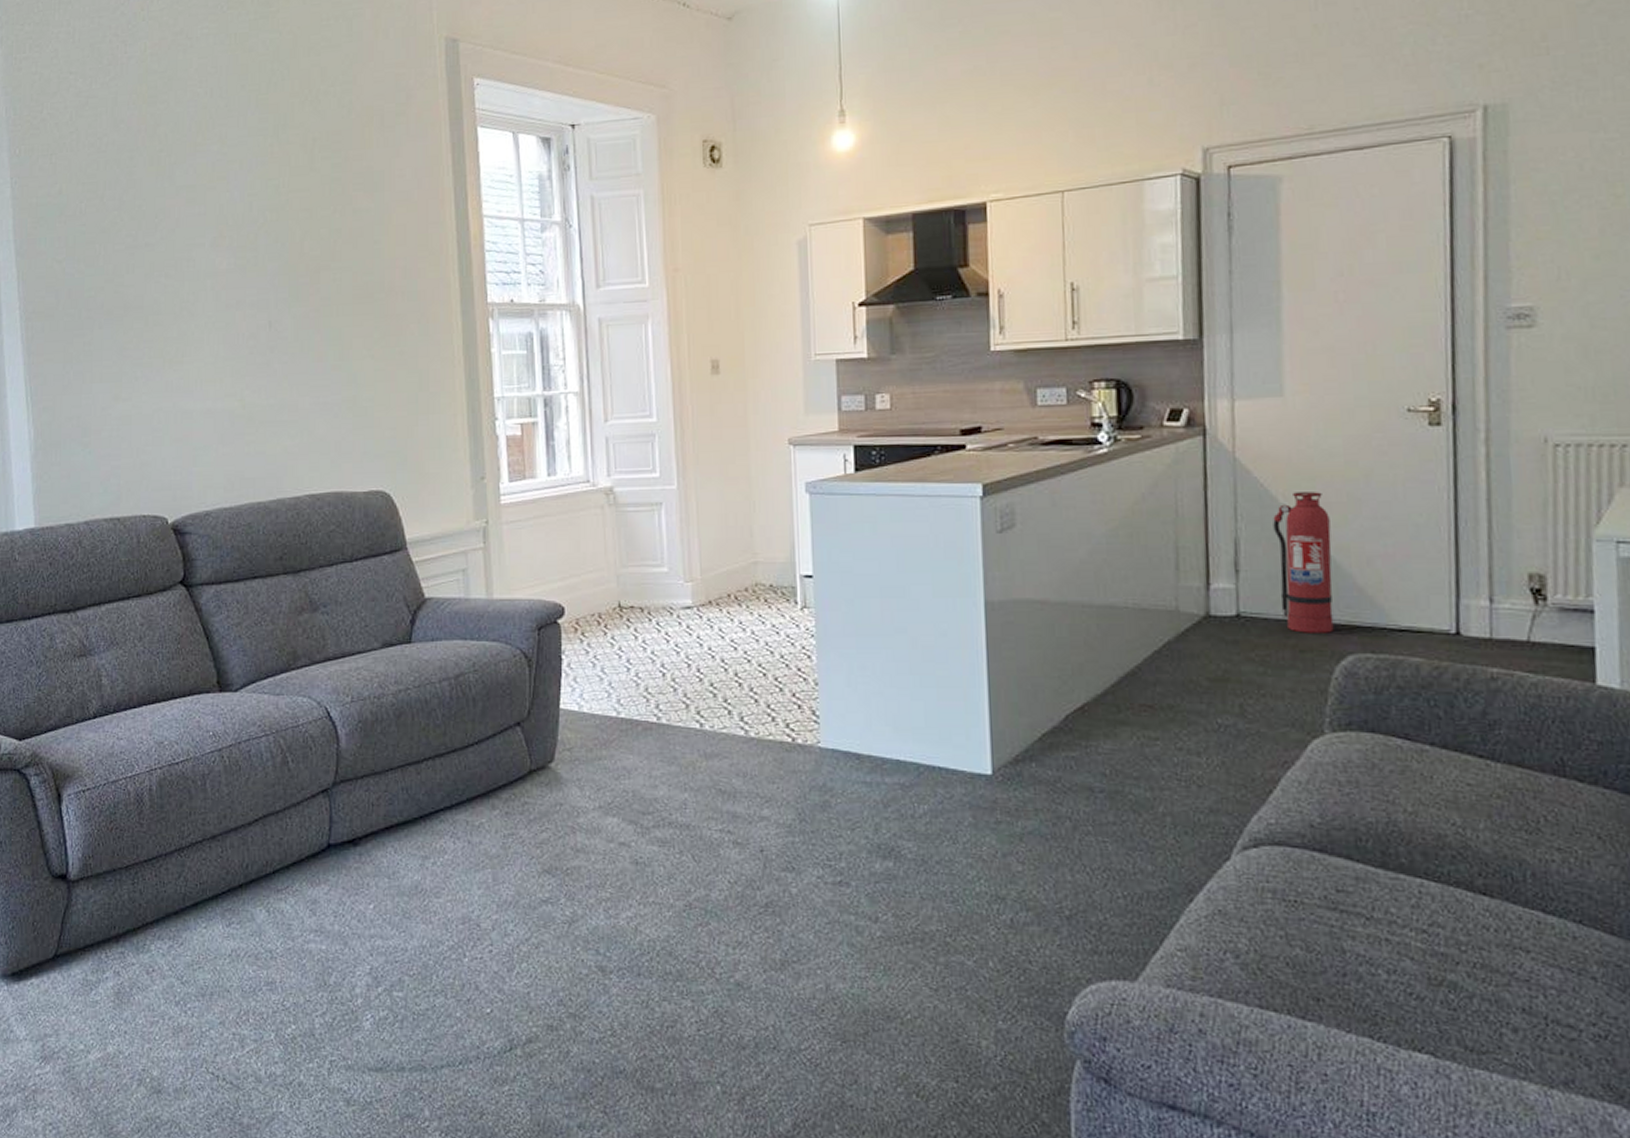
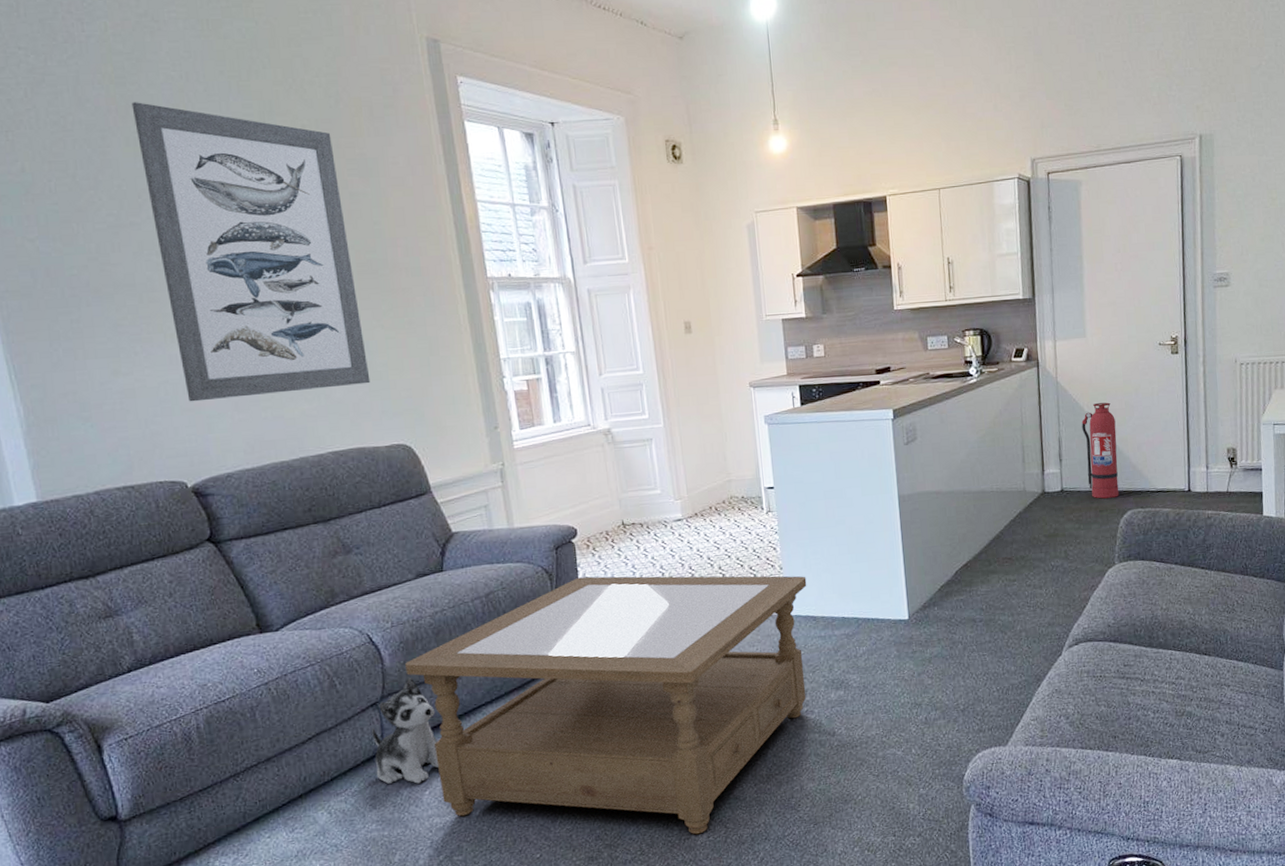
wall art: none [159,120,355,432] -> present [131,102,371,402]
plush toy: none [320,763,389,894] -> present [372,677,440,784]
coffee table: none [362,667,850,1024] -> present [405,576,807,835]

